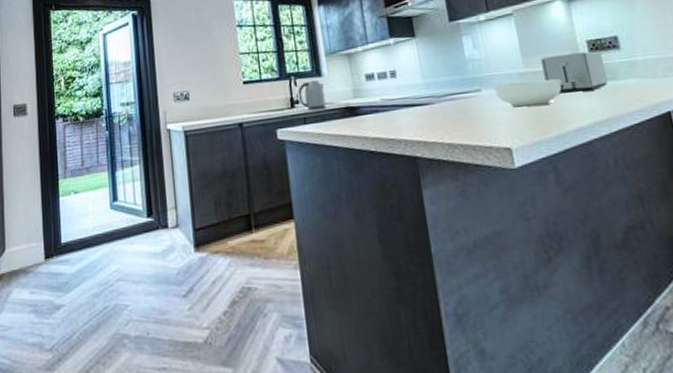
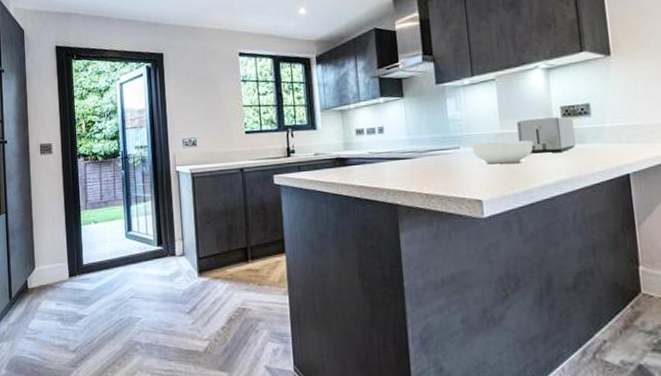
kettle: present [298,80,326,110] -> none [294,132,319,159]

